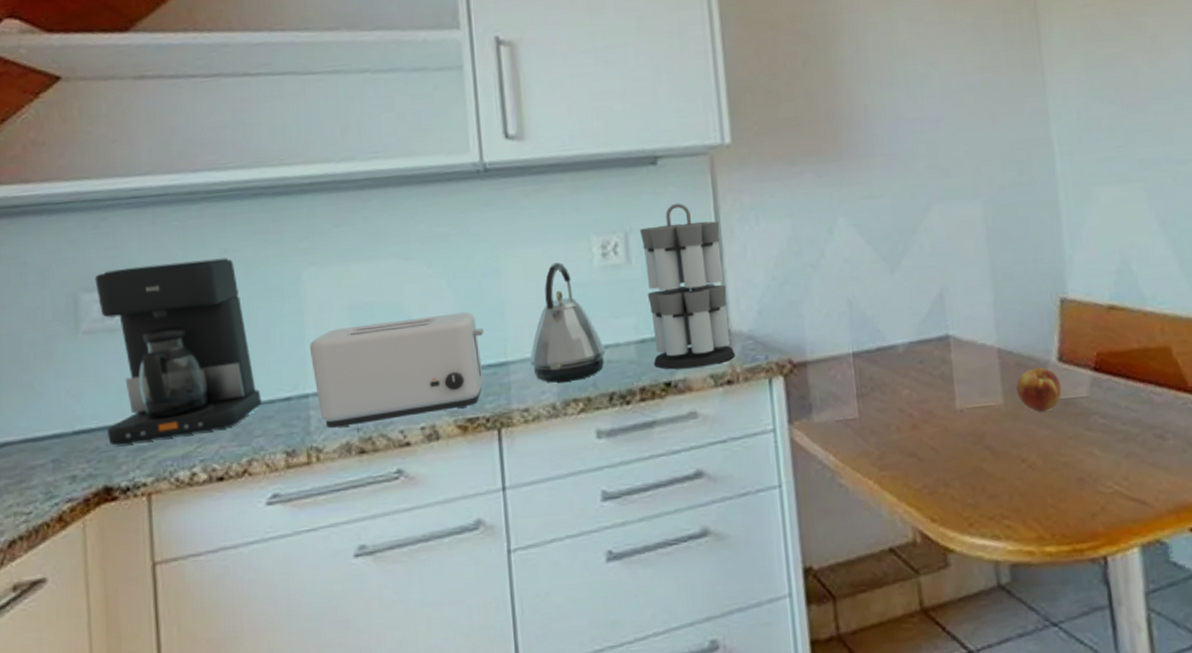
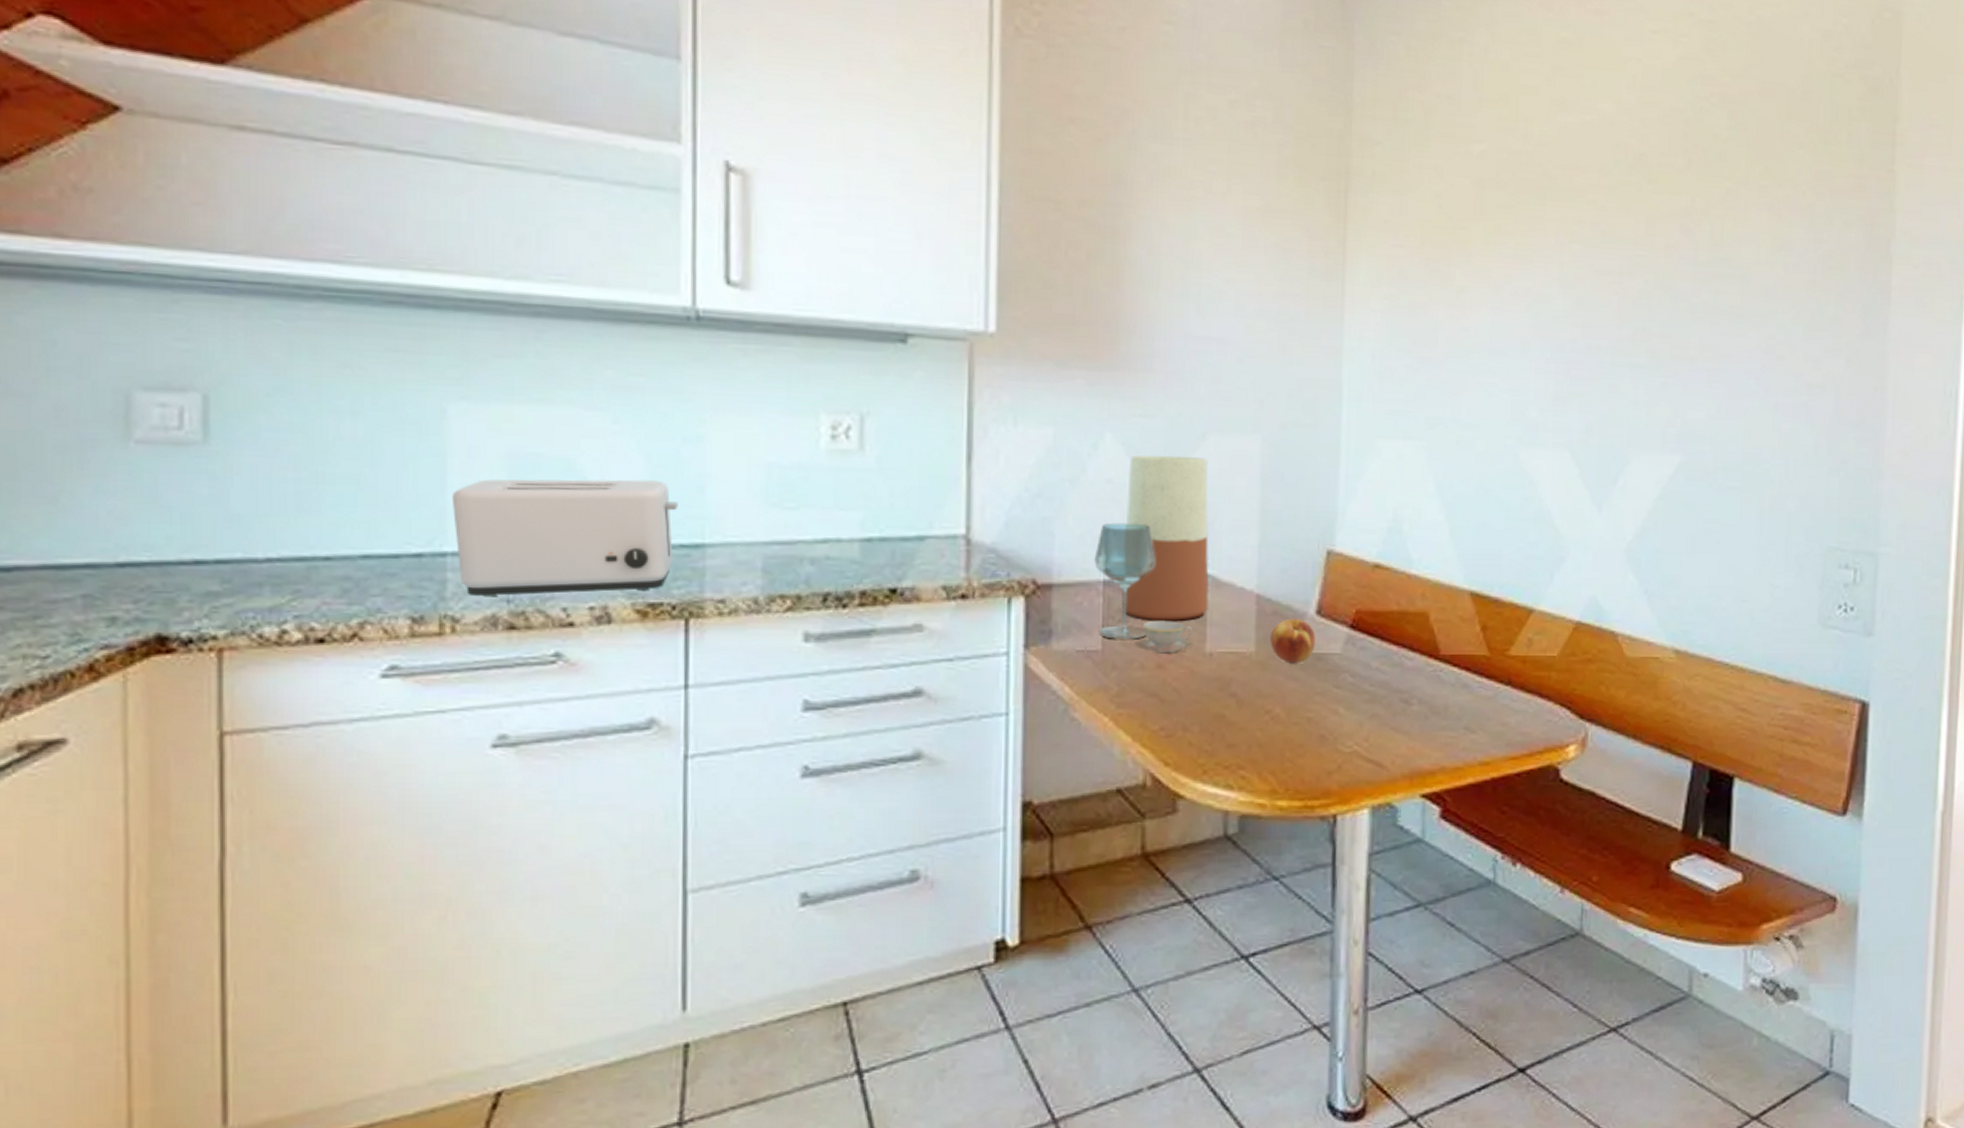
coffee maker: present [94,257,262,446] -> none [157,368,383,587]
kettle: present [529,262,607,383] -> none [732,438,825,575]
spice rack: present [640,203,735,370] -> none [878,390,974,577]
wine glass: none [841,296,900,407] -> present [1094,523,1157,639]
vase: none [862,228,953,386] -> present [1121,455,1209,621]
teacup: none [889,383,944,415] -> present [1135,620,1193,652]

